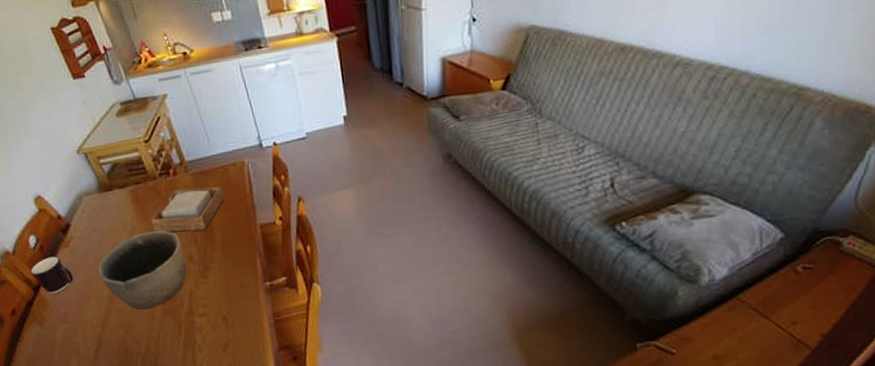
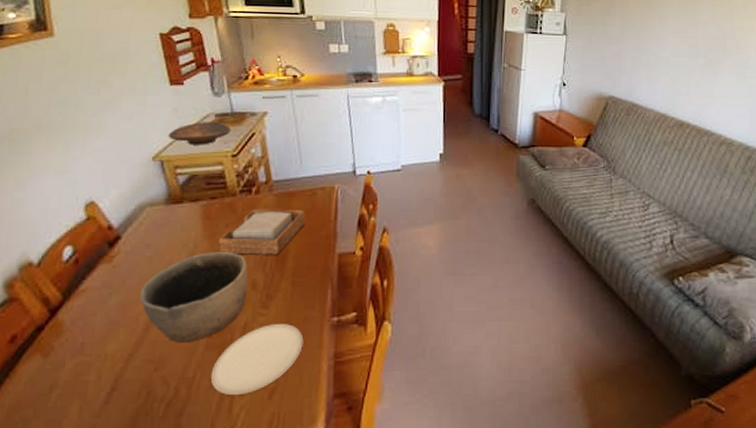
mug: present [30,256,74,295] -> none [53,272,107,319]
decorative bowl: none [84,110,138,136] -> present [168,122,231,145]
plate: none [171,290,244,350] -> present [210,324,304,395]

